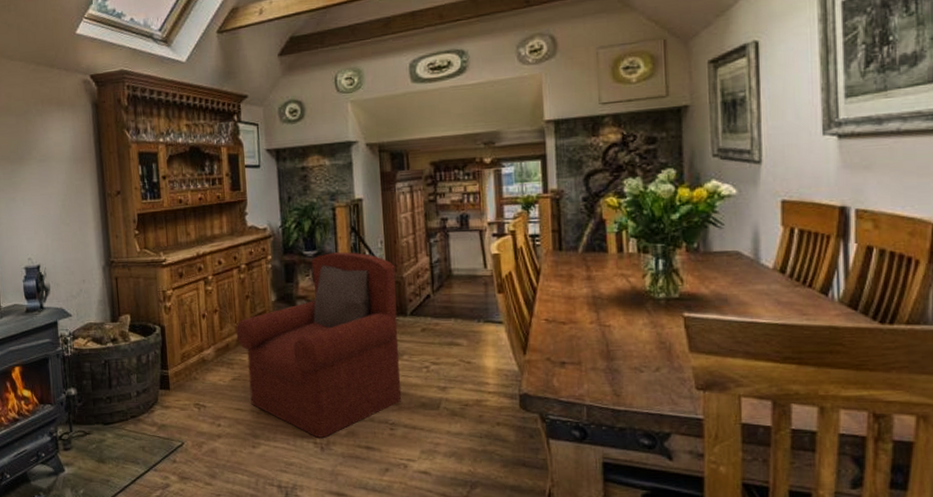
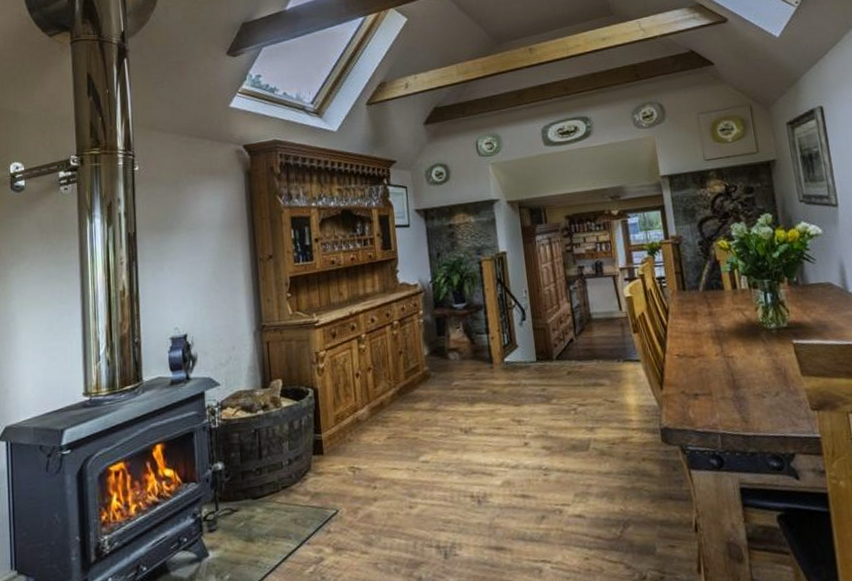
armchair: present [236,252,402,438] -> none [390,302,554,491]

